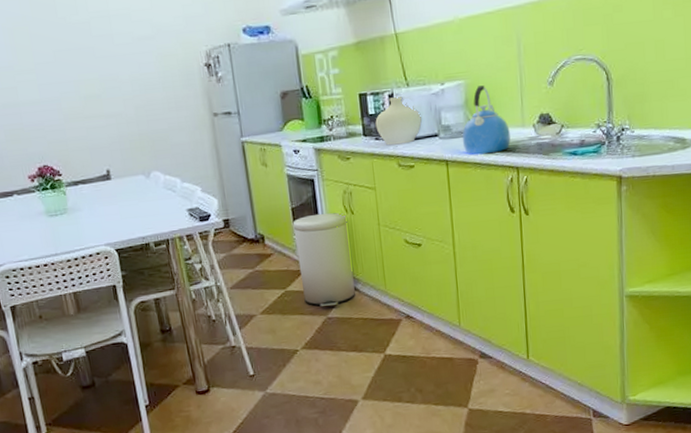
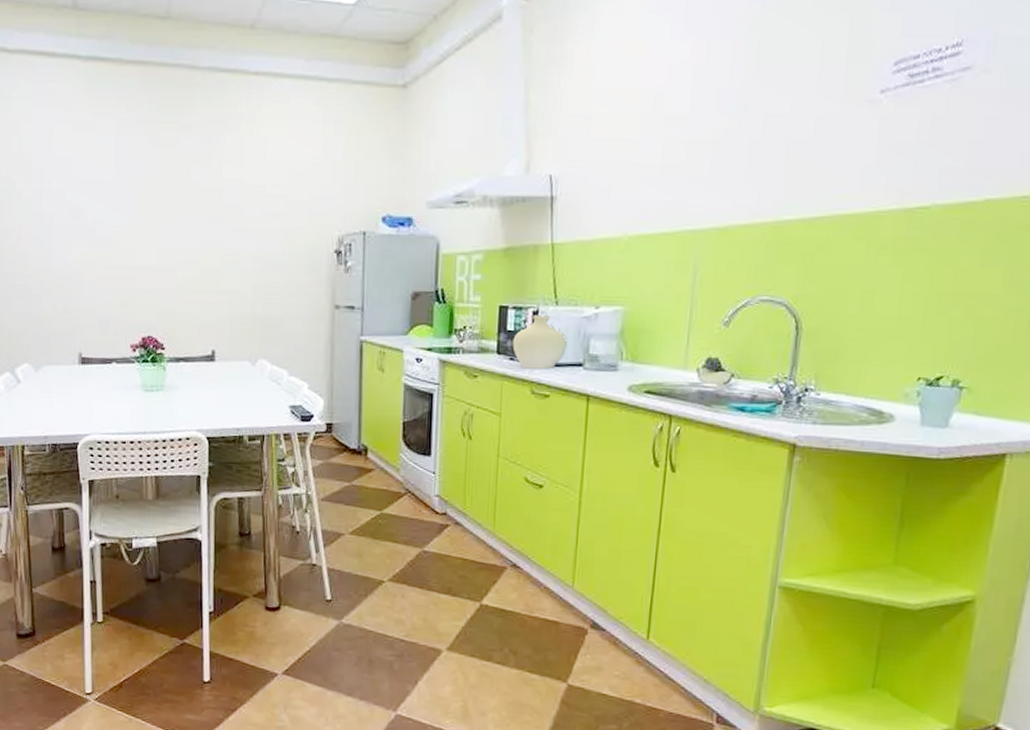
pedal bin: present [293,212,356,307] -> none [400,432,463,539]
kettle: present [462,85,511,155] -> none [609,315,668,395]

